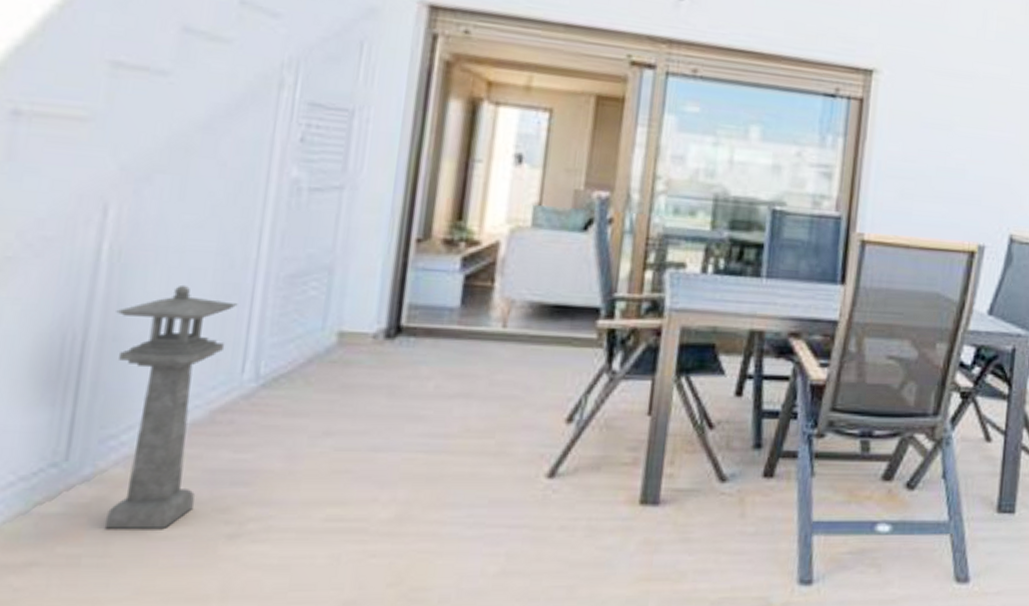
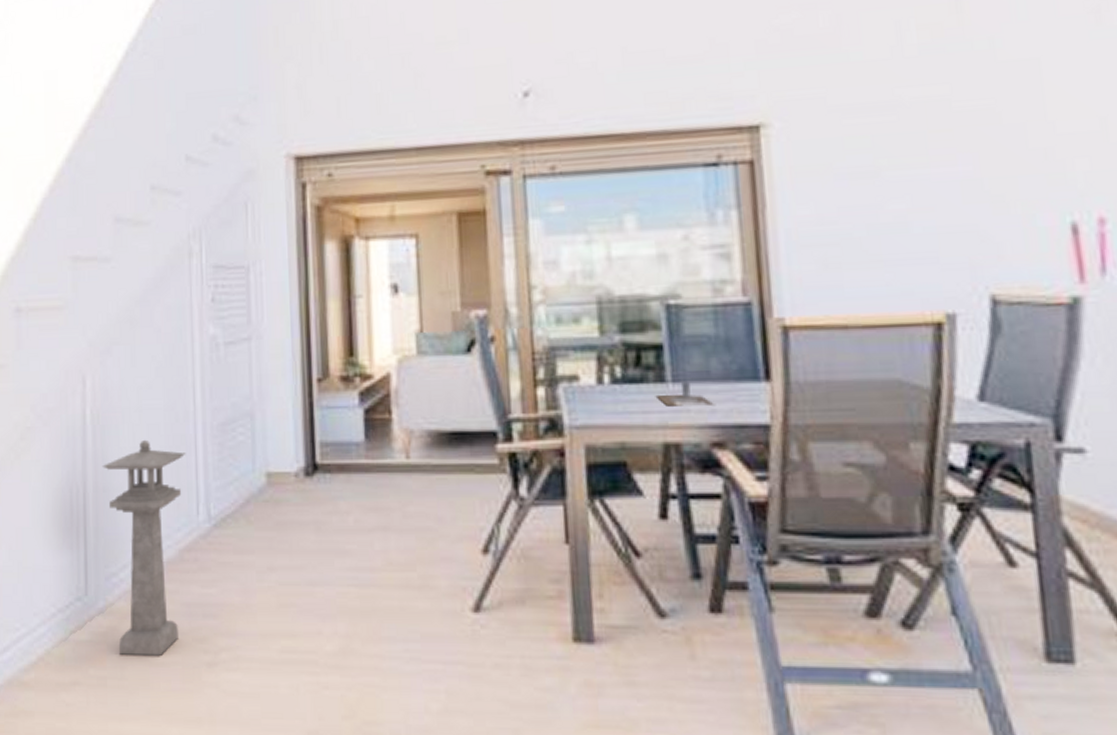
place setting: none [750,277,799,302] -> present [655,381,716,408]

